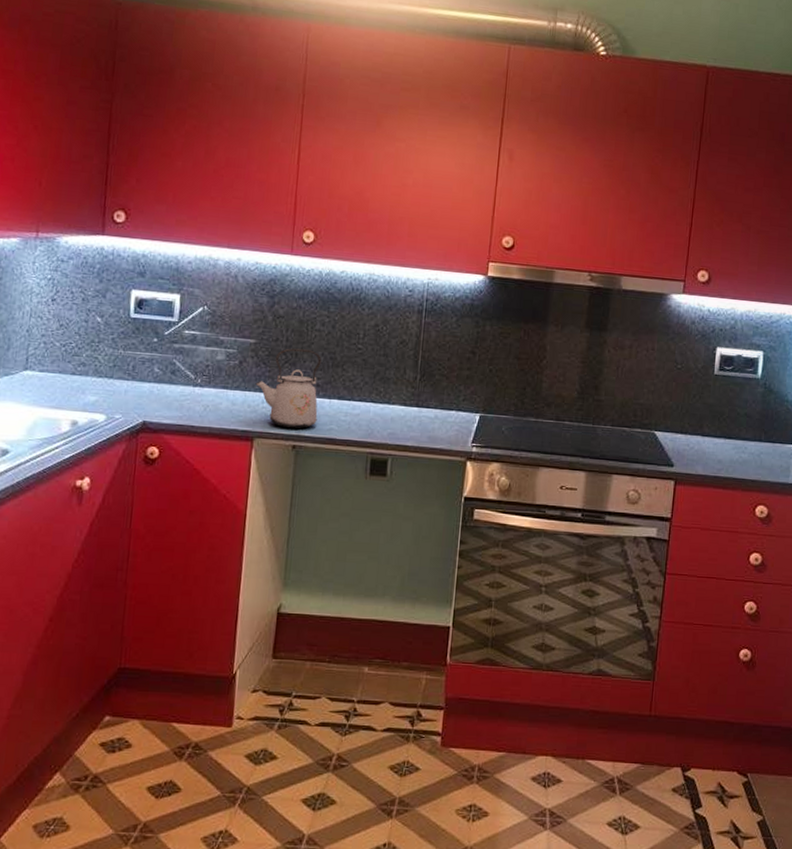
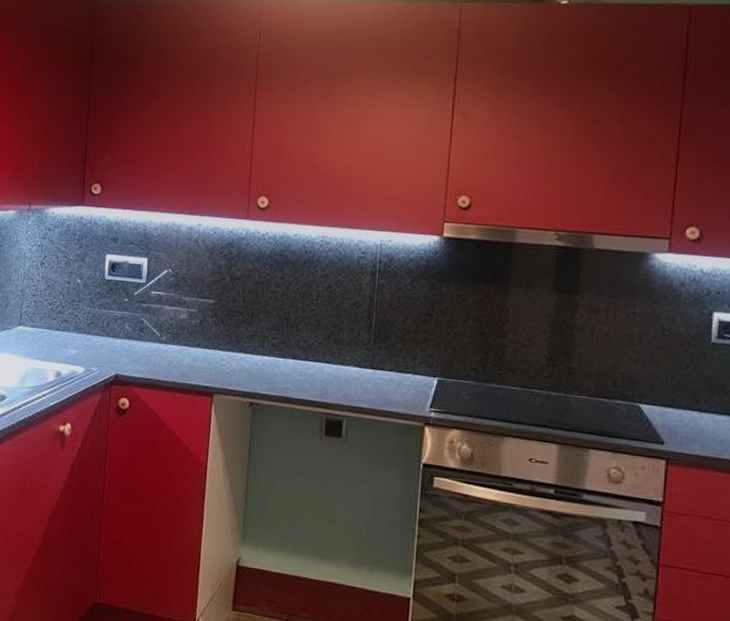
kettle: present [255,348,322,429] -> none [215,308,277,387]

